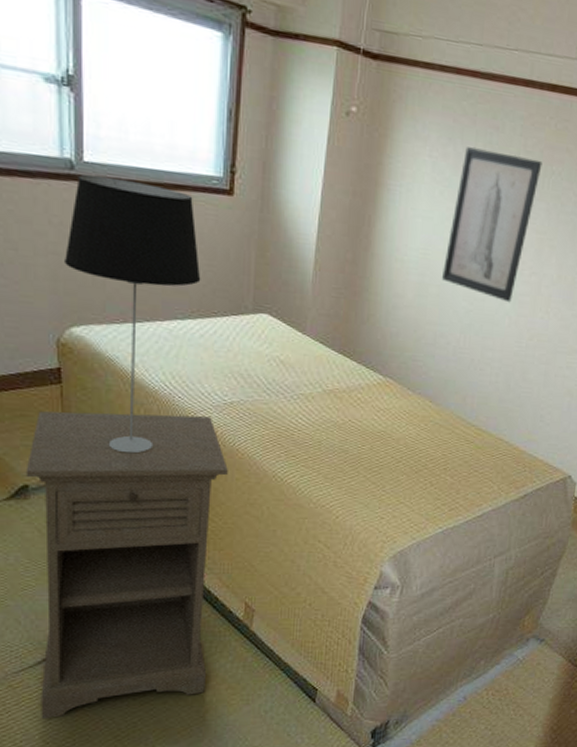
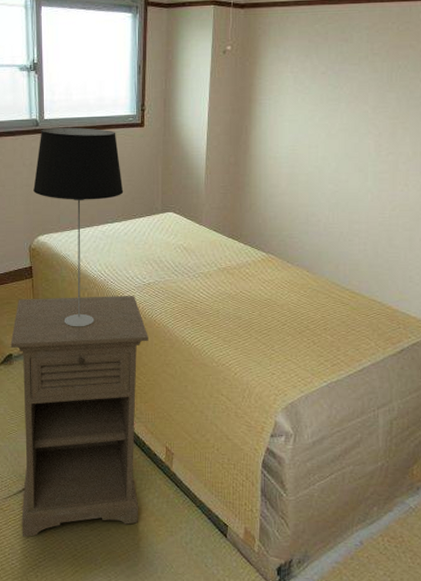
wall art: present [441,146,542,303] -> none [308,58,389,181]

